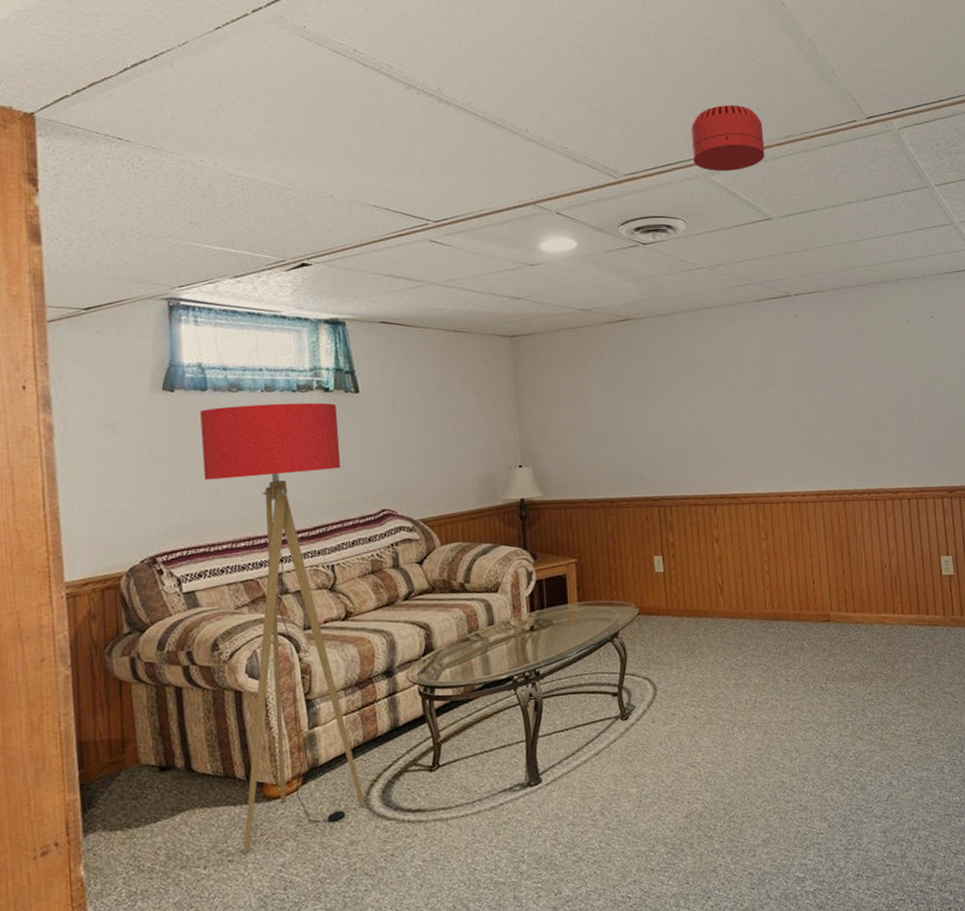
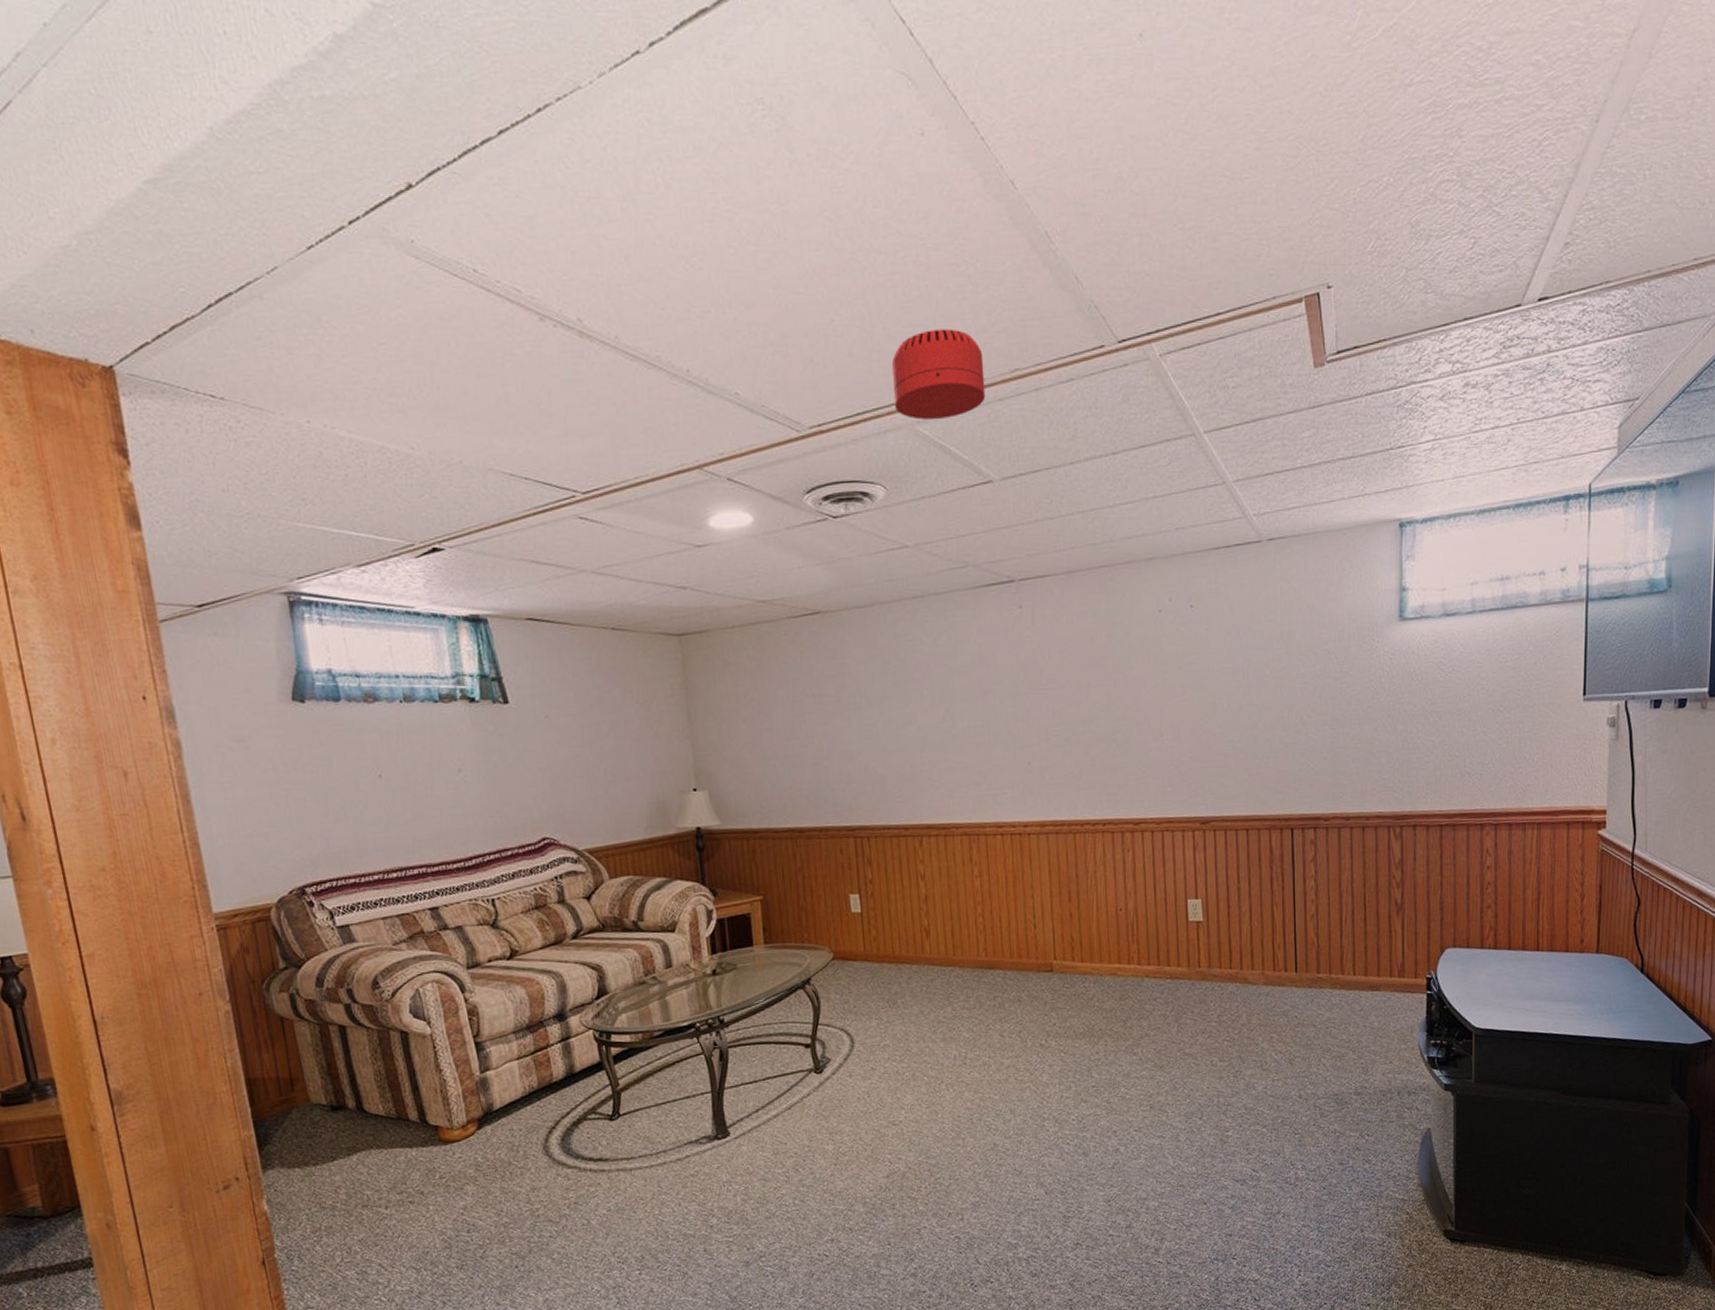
floor lamp: present [200,402,365,853] -> none [335,715,544,1195]

